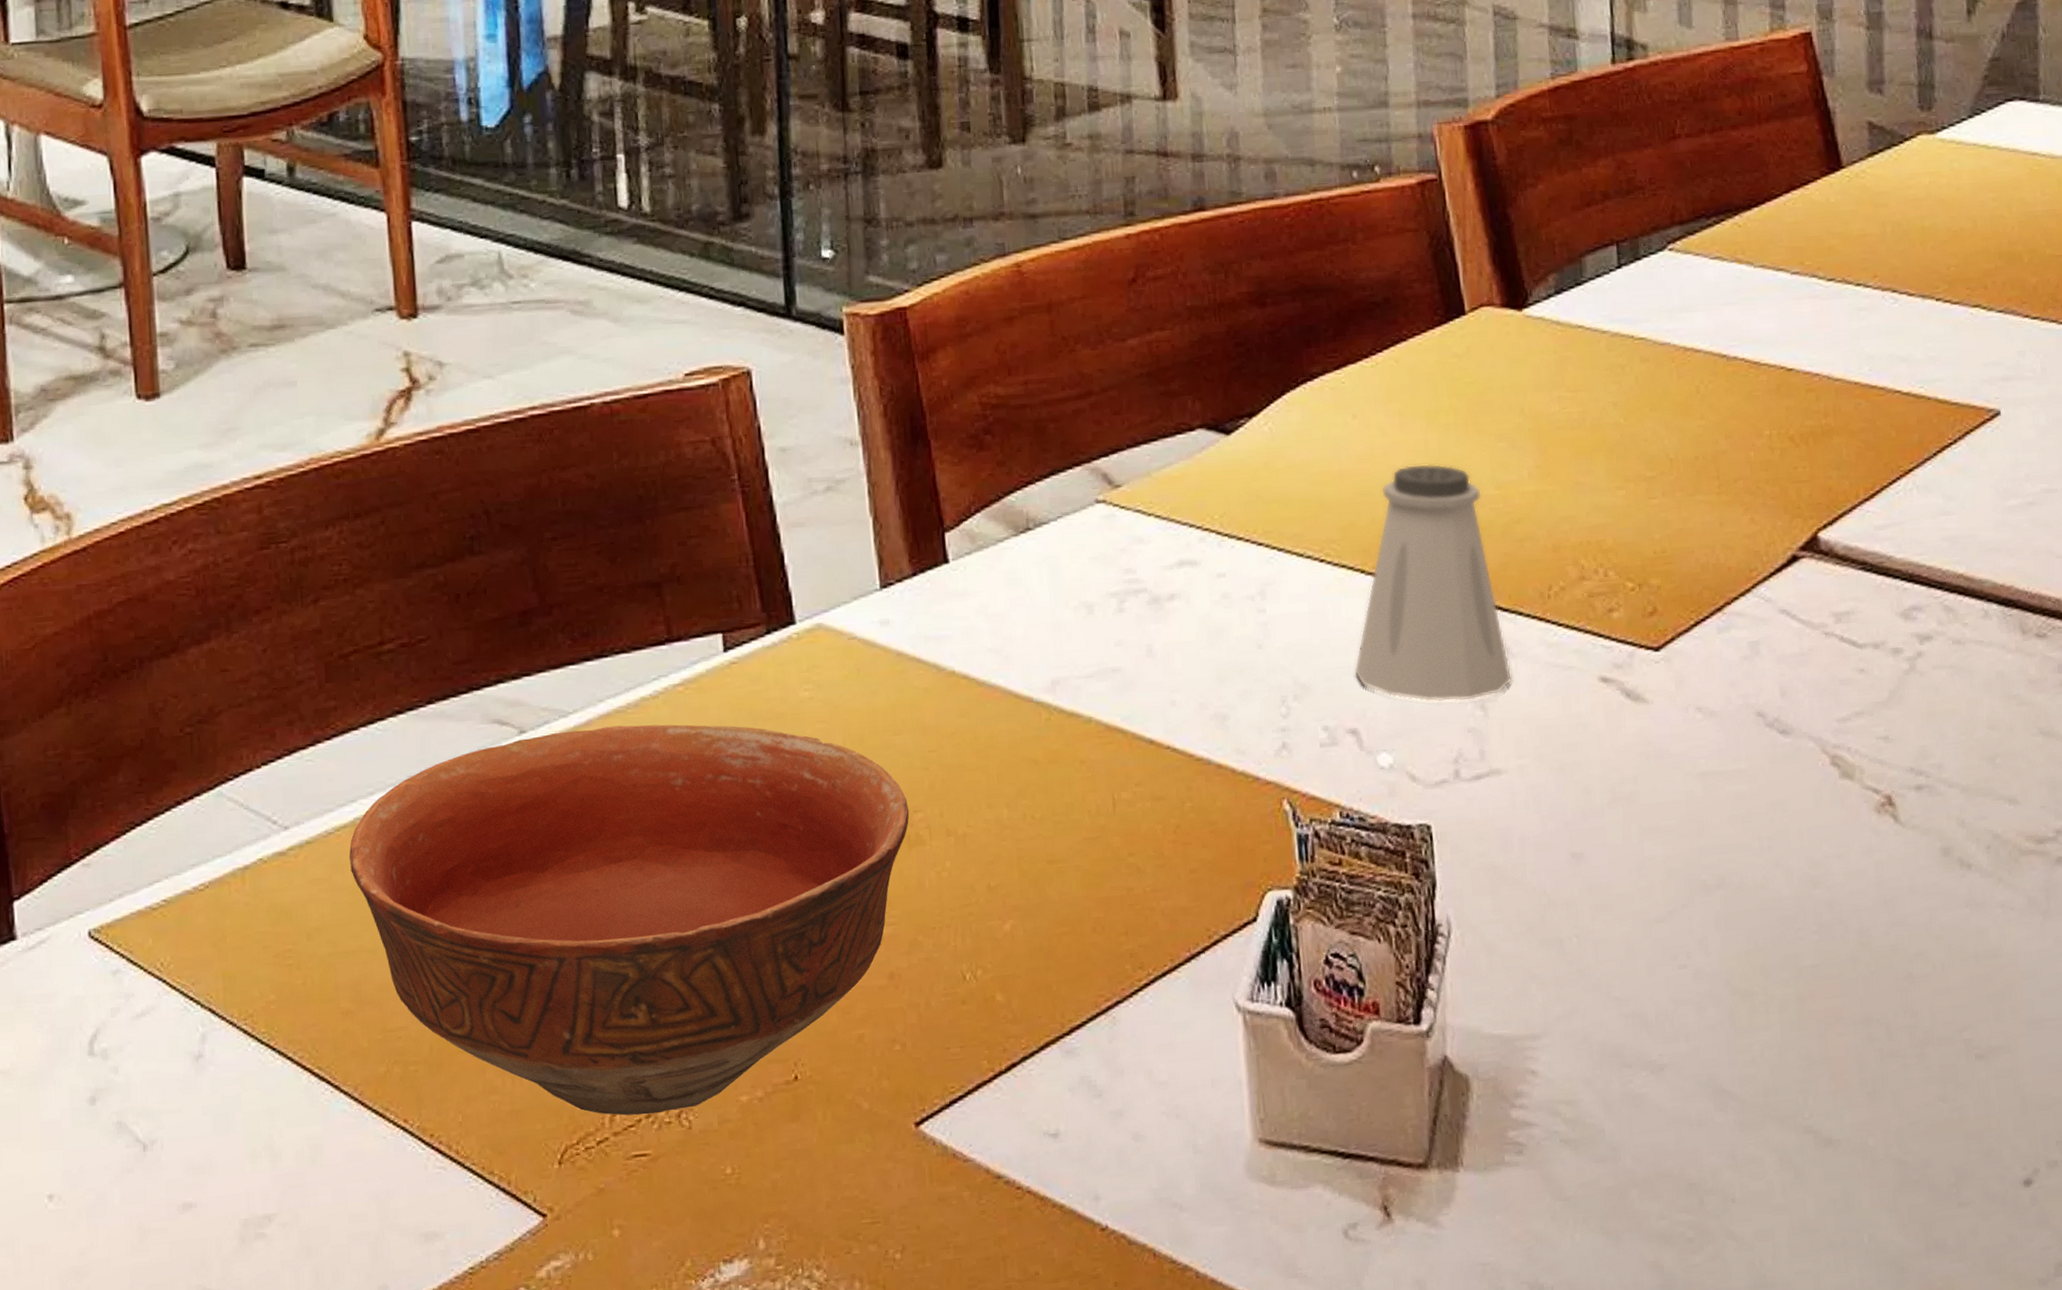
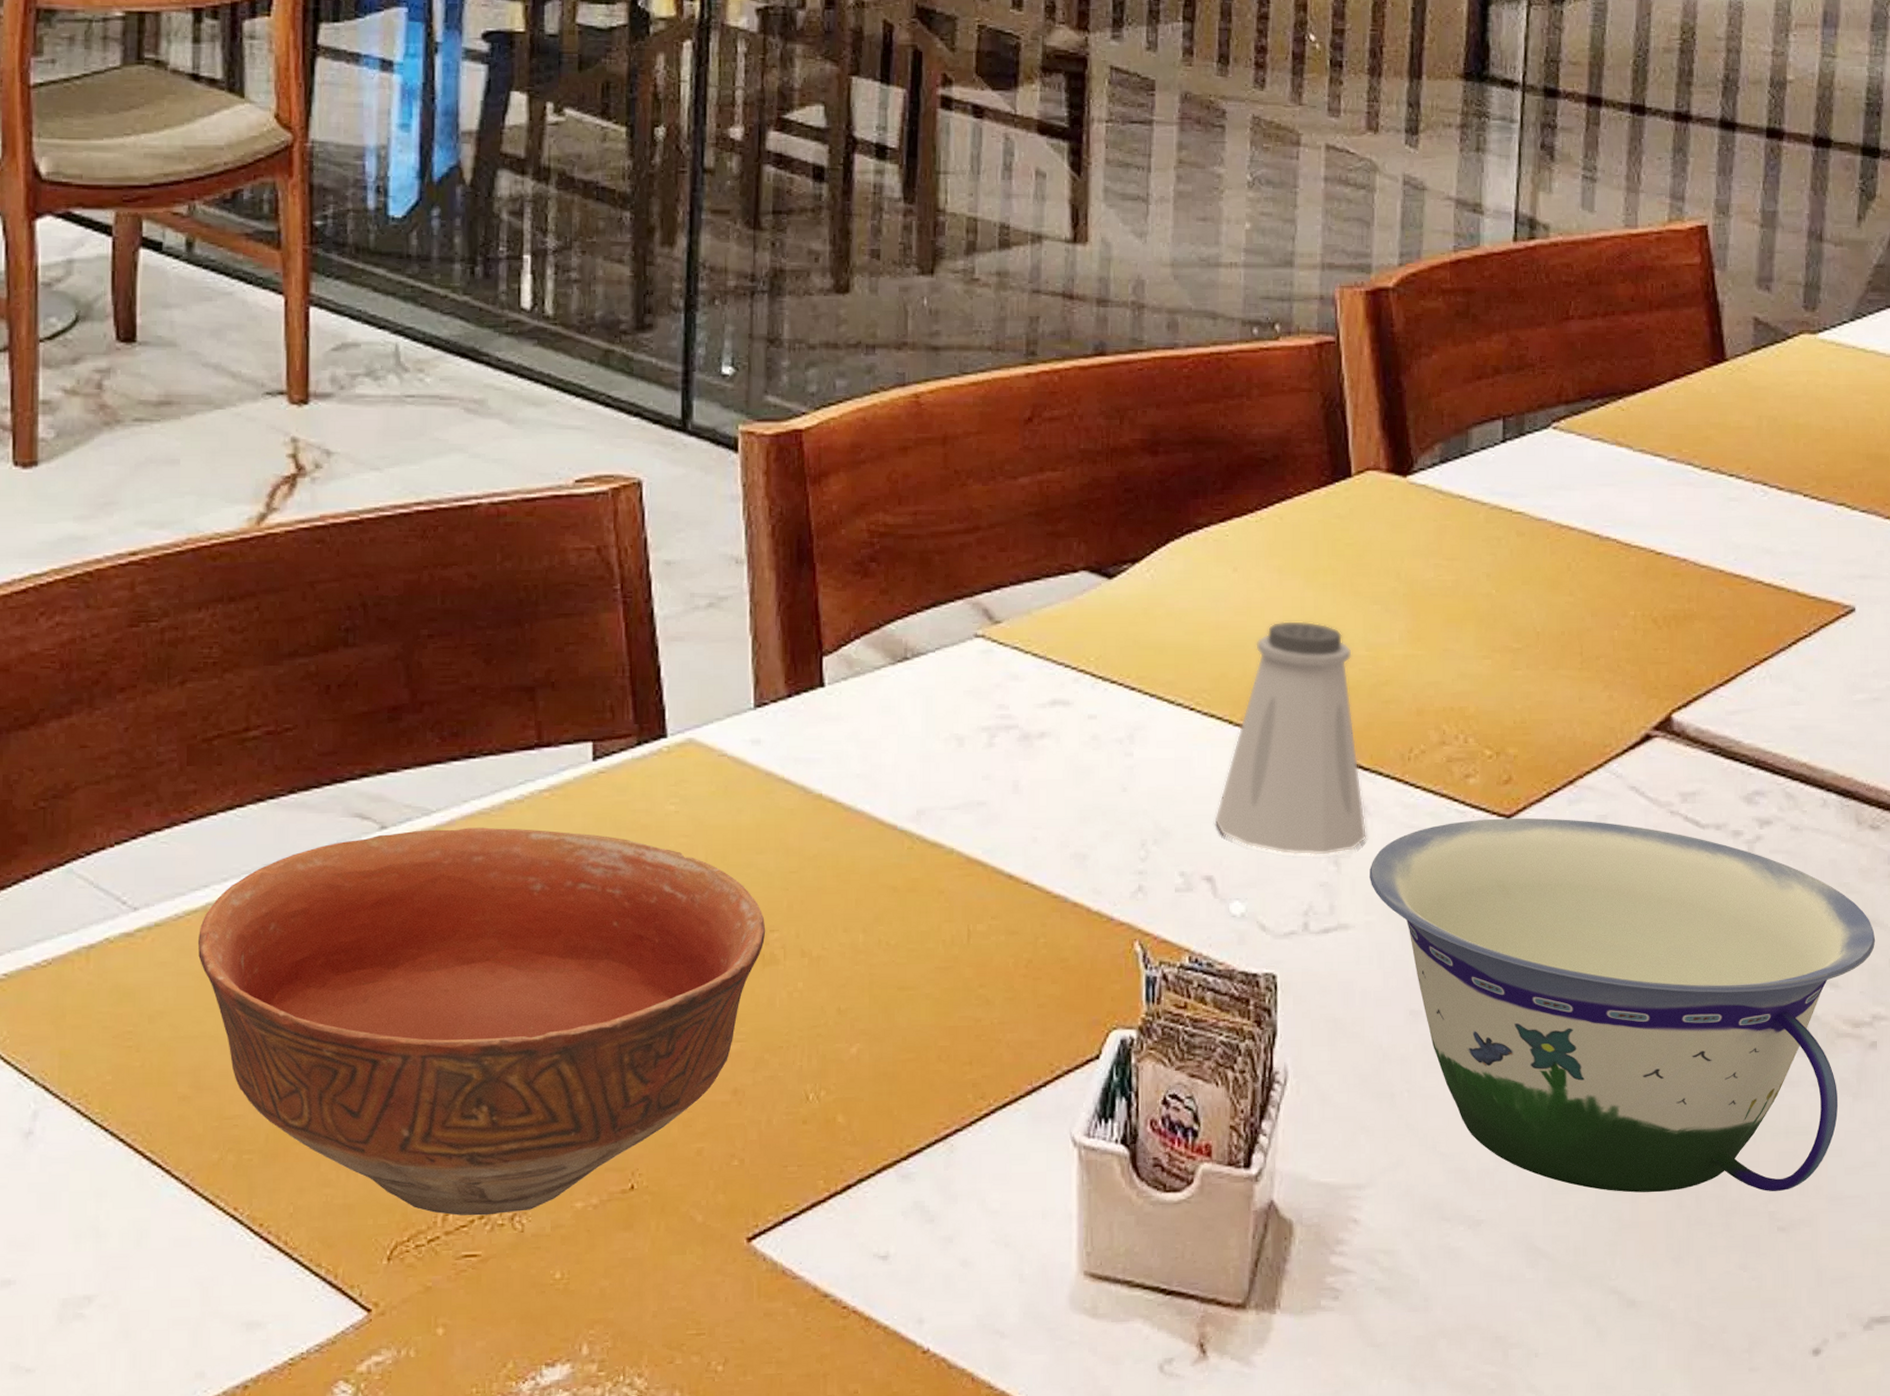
bowl: none [1518,647,2053,1028] -> present [1370,817,1876,1193]

